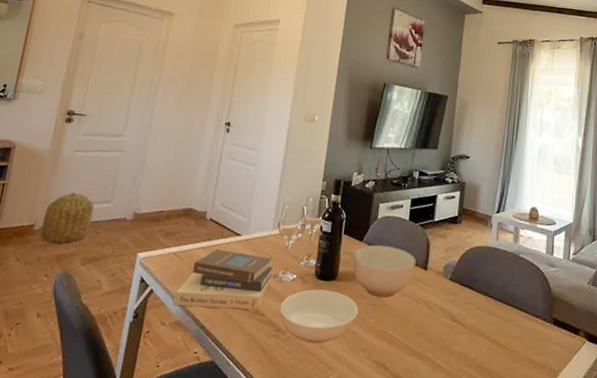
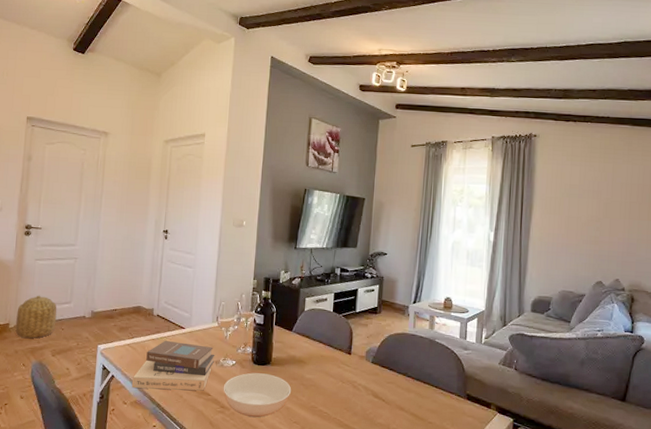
bowl: present [353,245,416,298] -> none [284,334,341,379]

